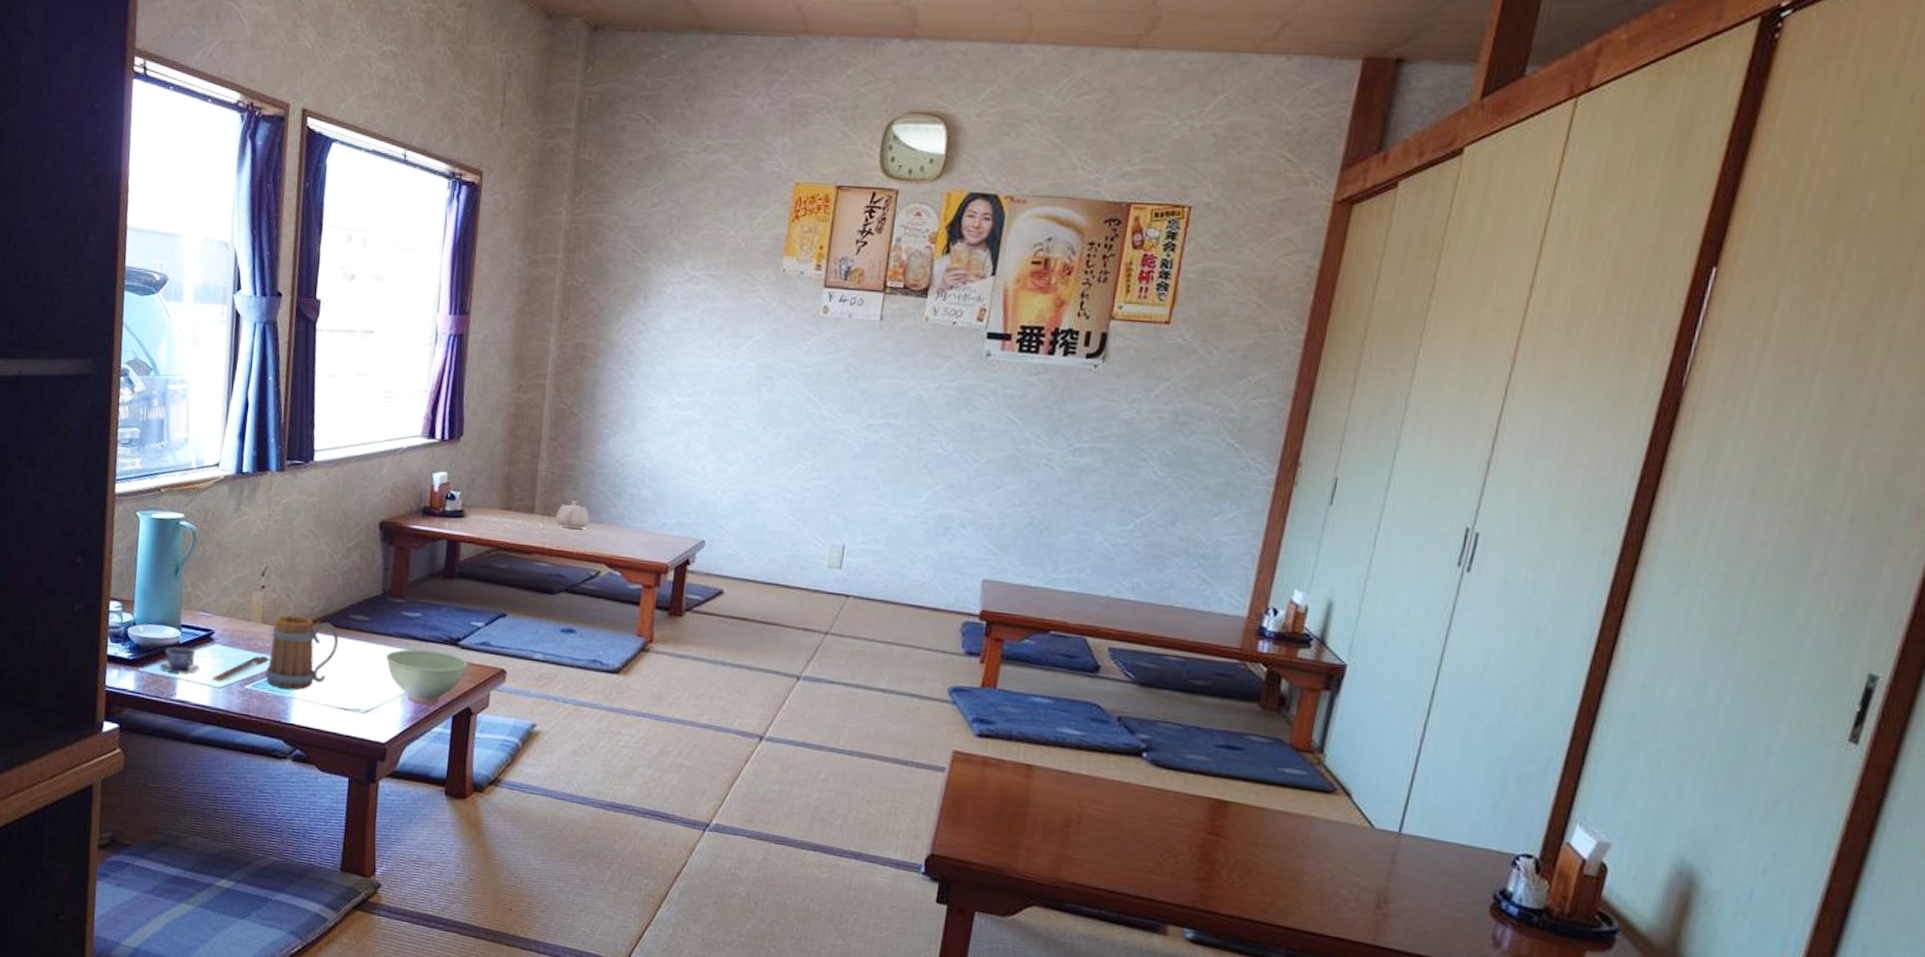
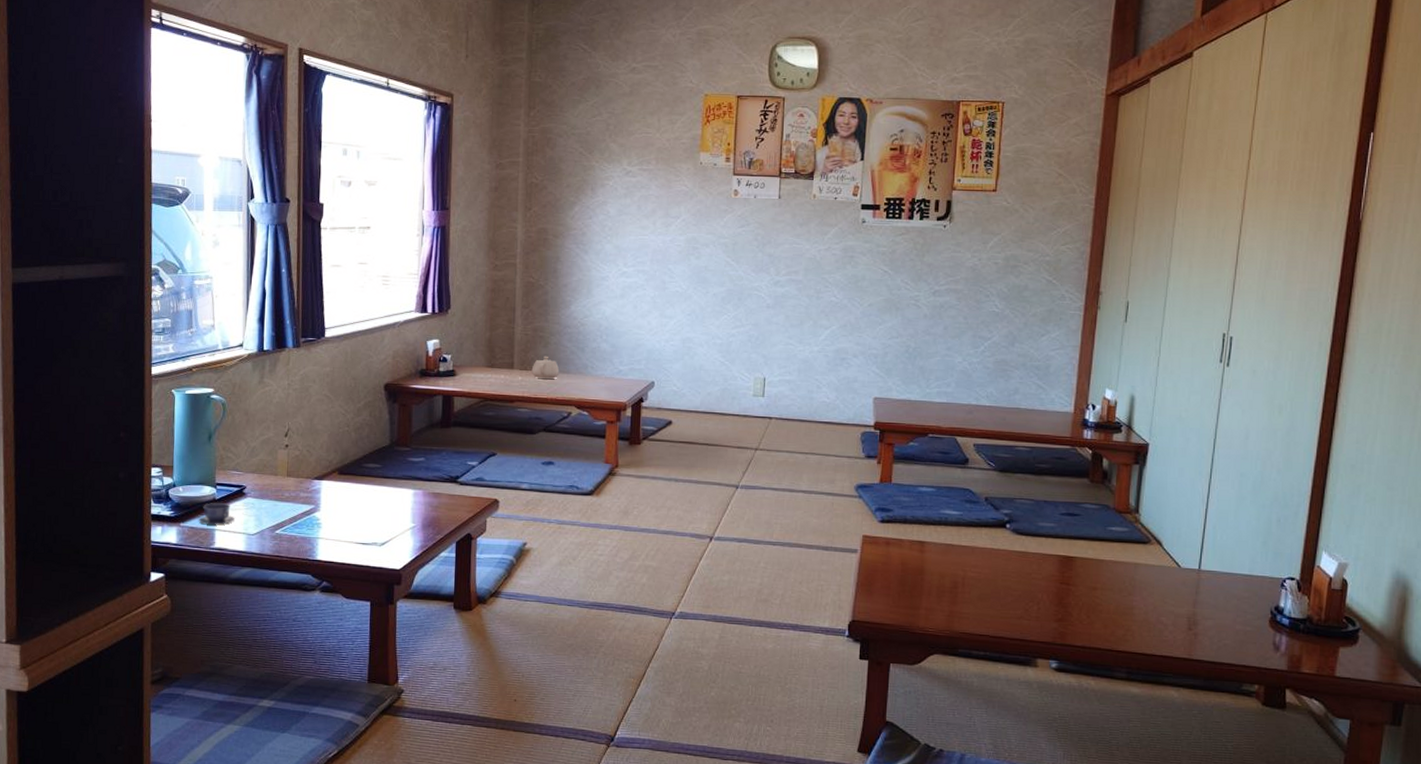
chopsticks: present [211,656,270,682] -> none [245,504,296,529]
beer mug: present [265,615,339,690] -> none [293,468,356,531]
bowl: present [385,649,468,704] -> none [396,488,466,533]

